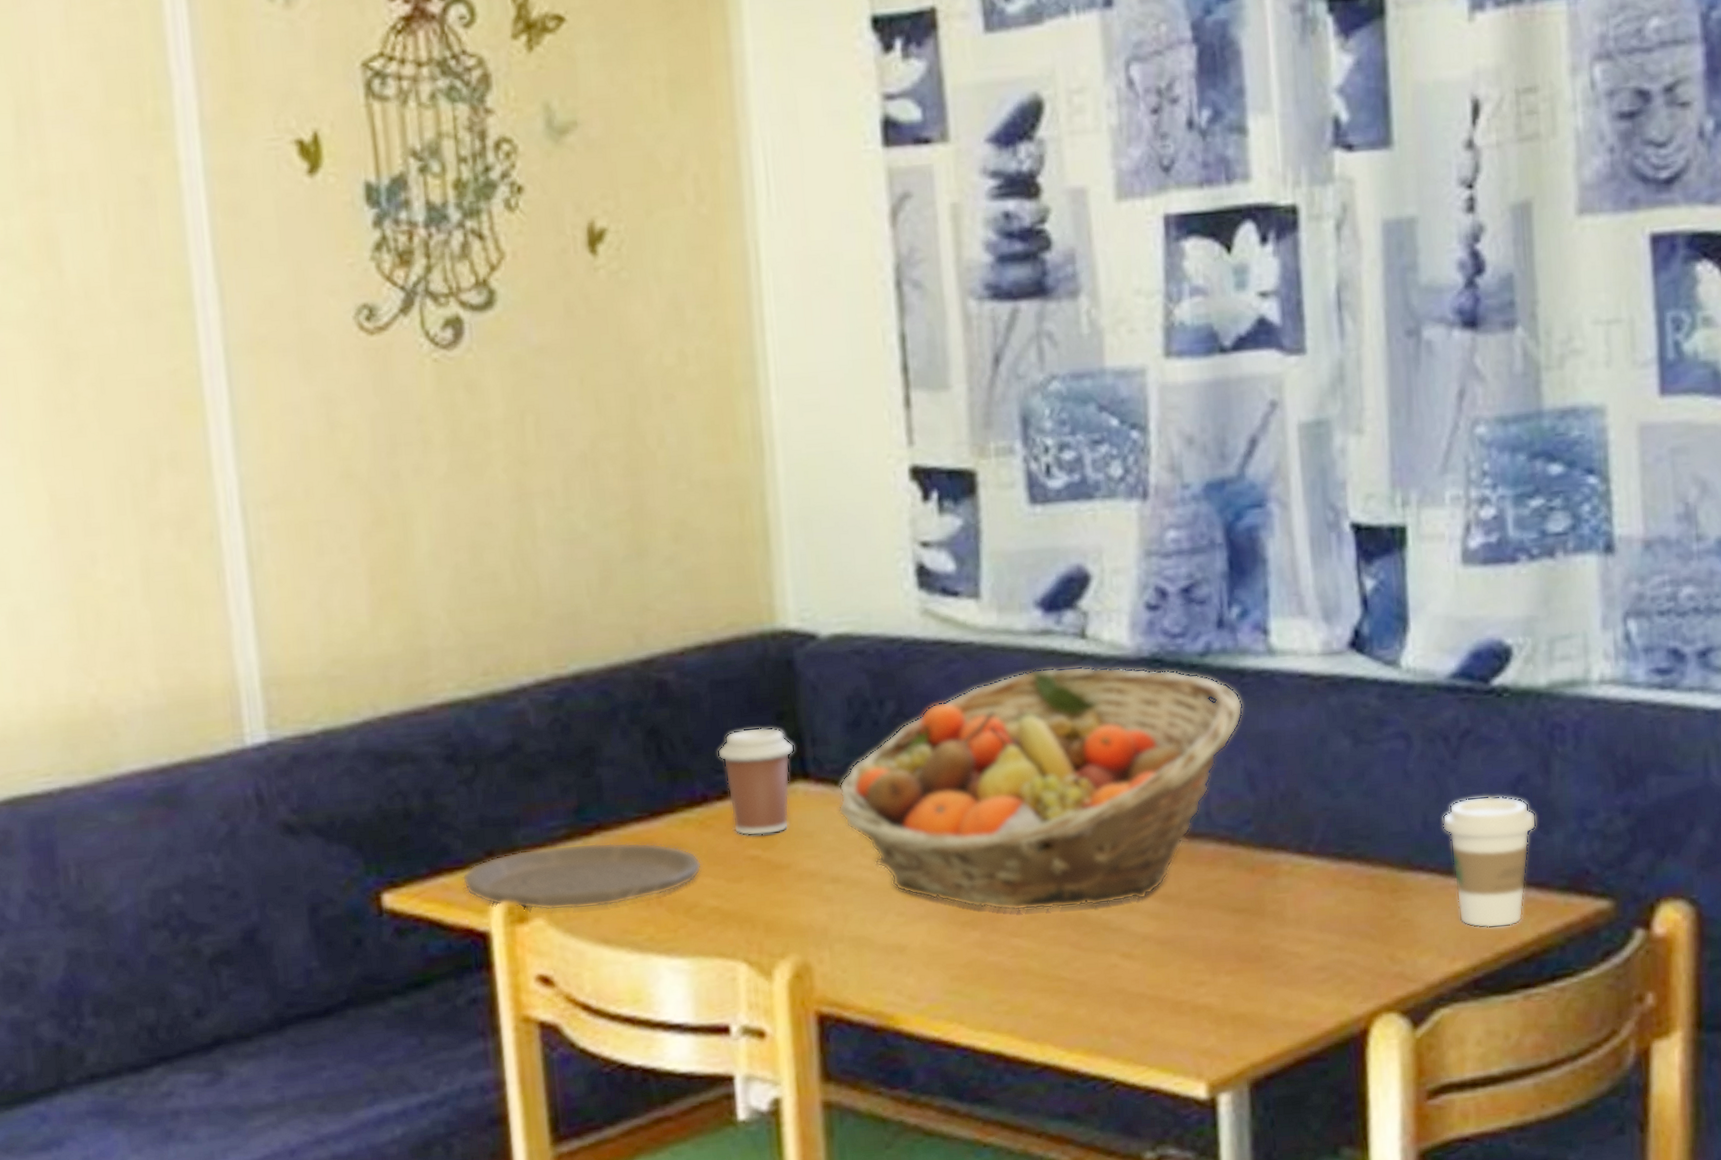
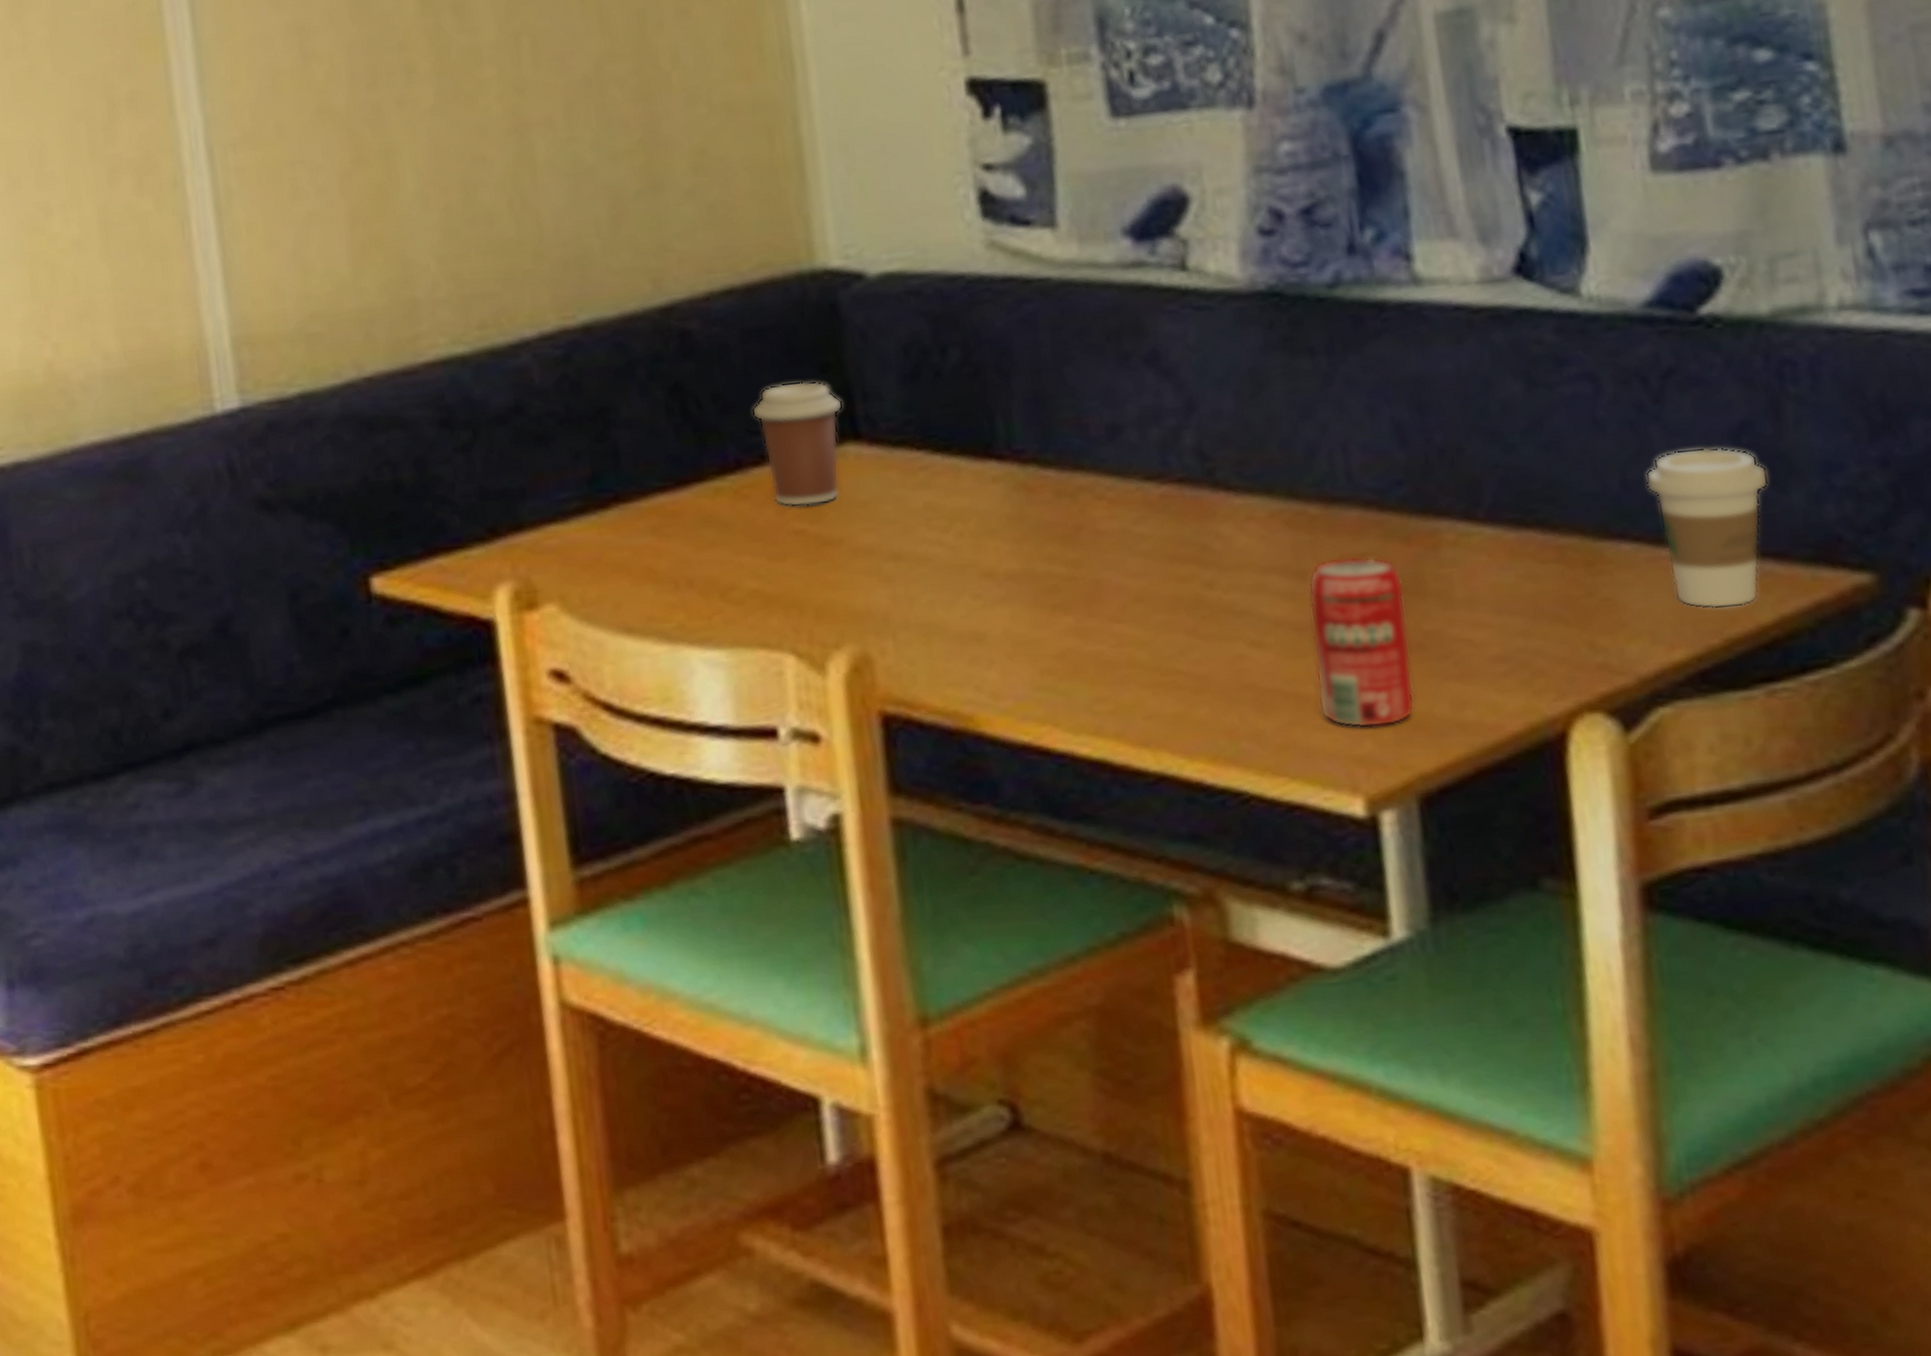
plate: present [462,842,703,911] -> none [461,515,739,595]
fruit basket: present [837,666,1243,911] -> none [896,303,1386,592]
beverage can: none [1170,883,1251,1026] -> present [1307,556,1415,728]

